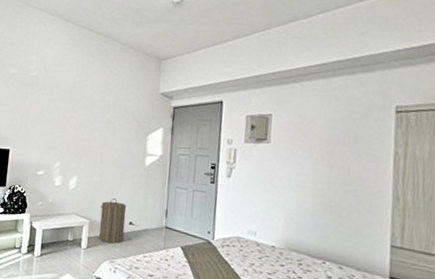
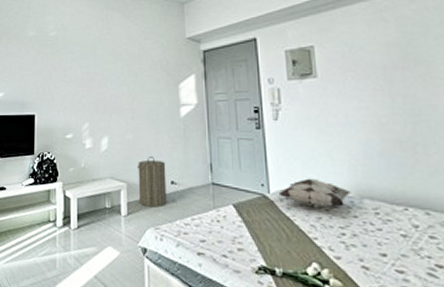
decorative pillow: none [221,230,282,257] -> present [278,178,351,209]

